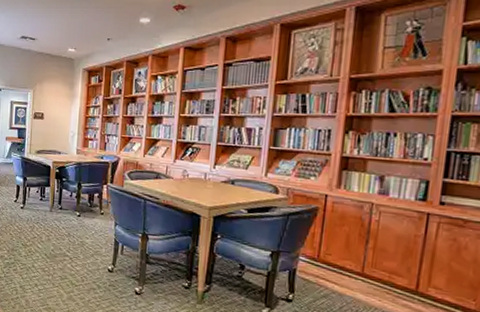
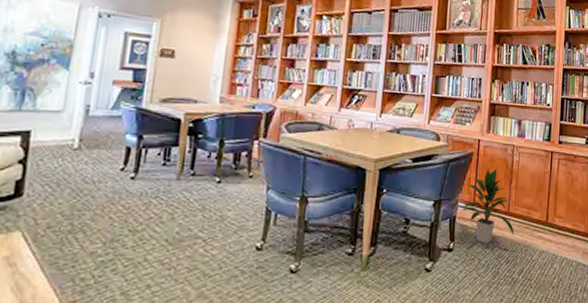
indoor plant: none [302,225,371,302] -> present [461,169,515,244]

